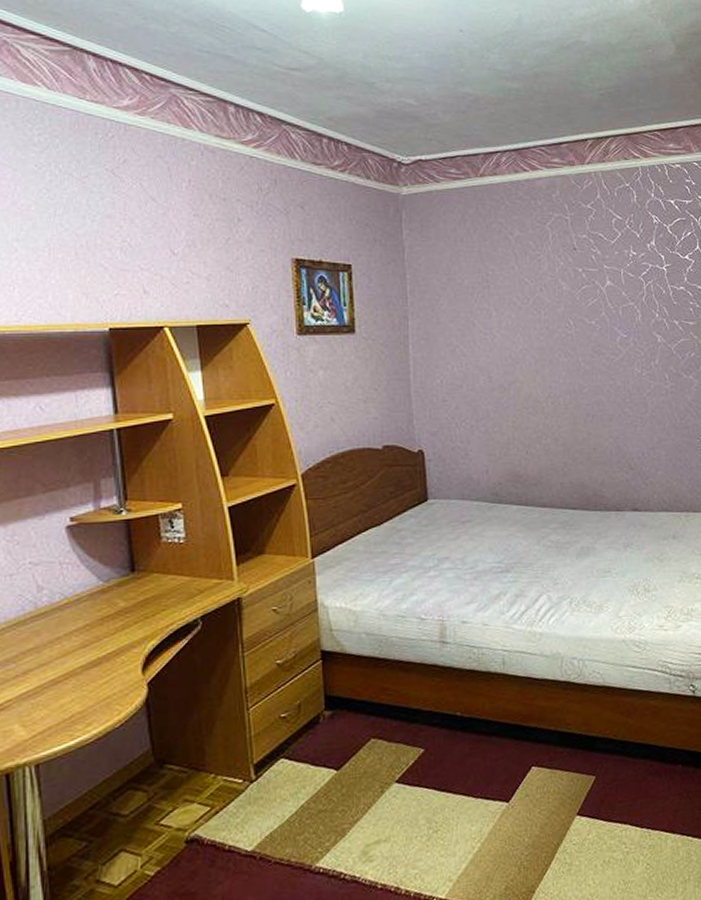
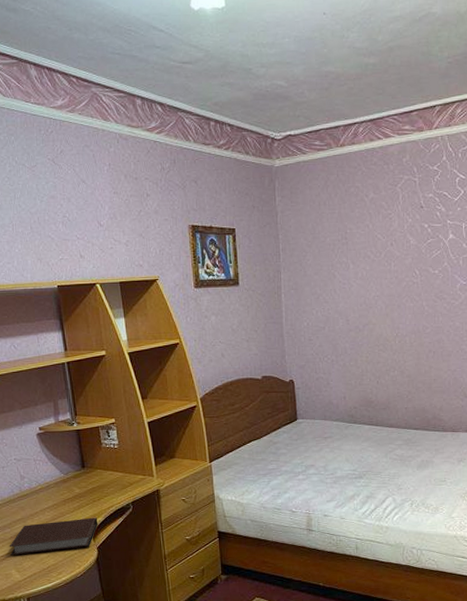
notebook: none [12,640,151,703] -> present [9,517,98,555]

